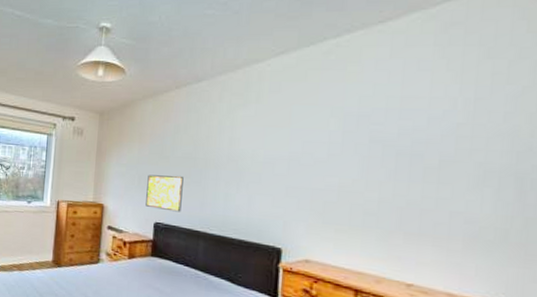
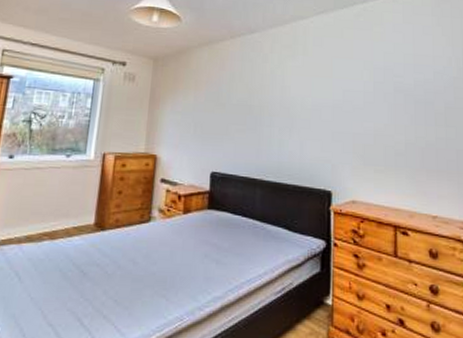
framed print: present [145,174,184,212] -> none [202,122,240,160]

